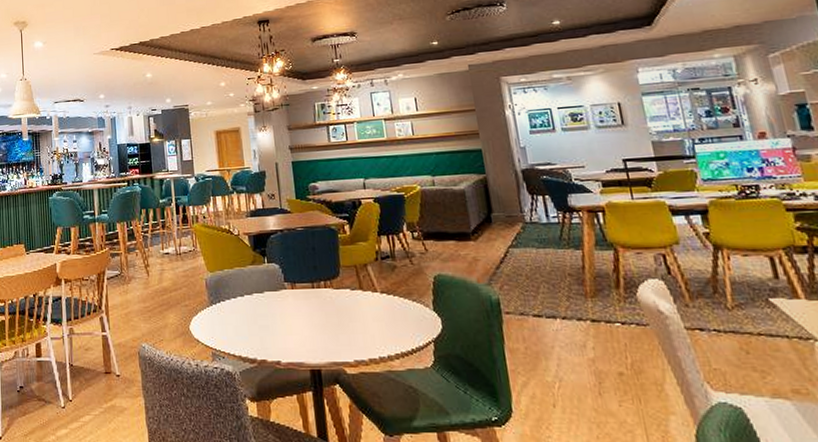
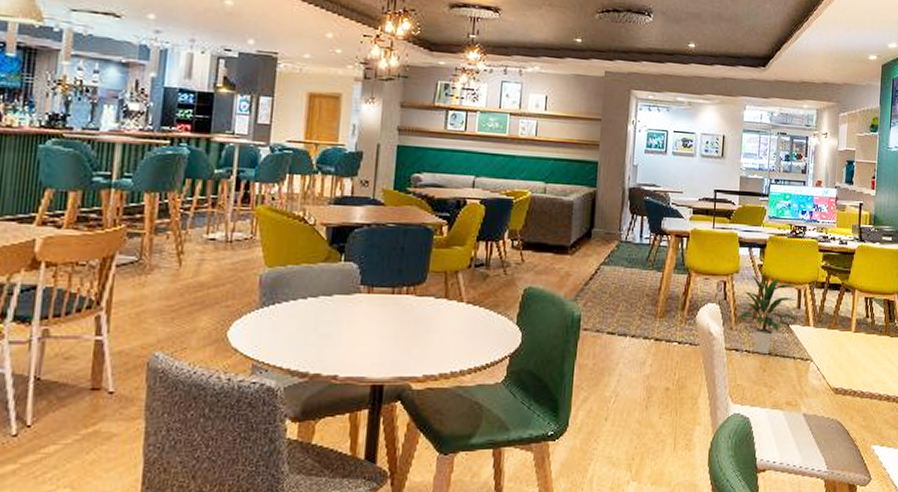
indoor plant: none [691,243,779,334] -> present [736,274,797,355]

